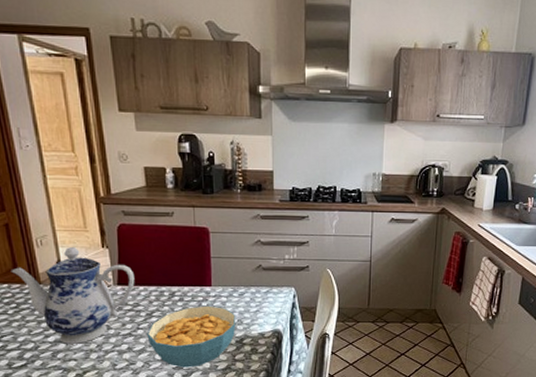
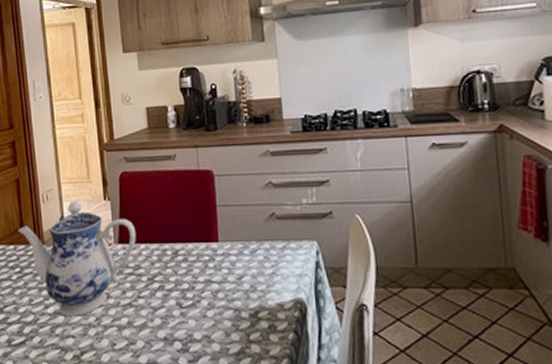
cereal bowl: present [147,305,236,368] -> none [148,267,249,350]

